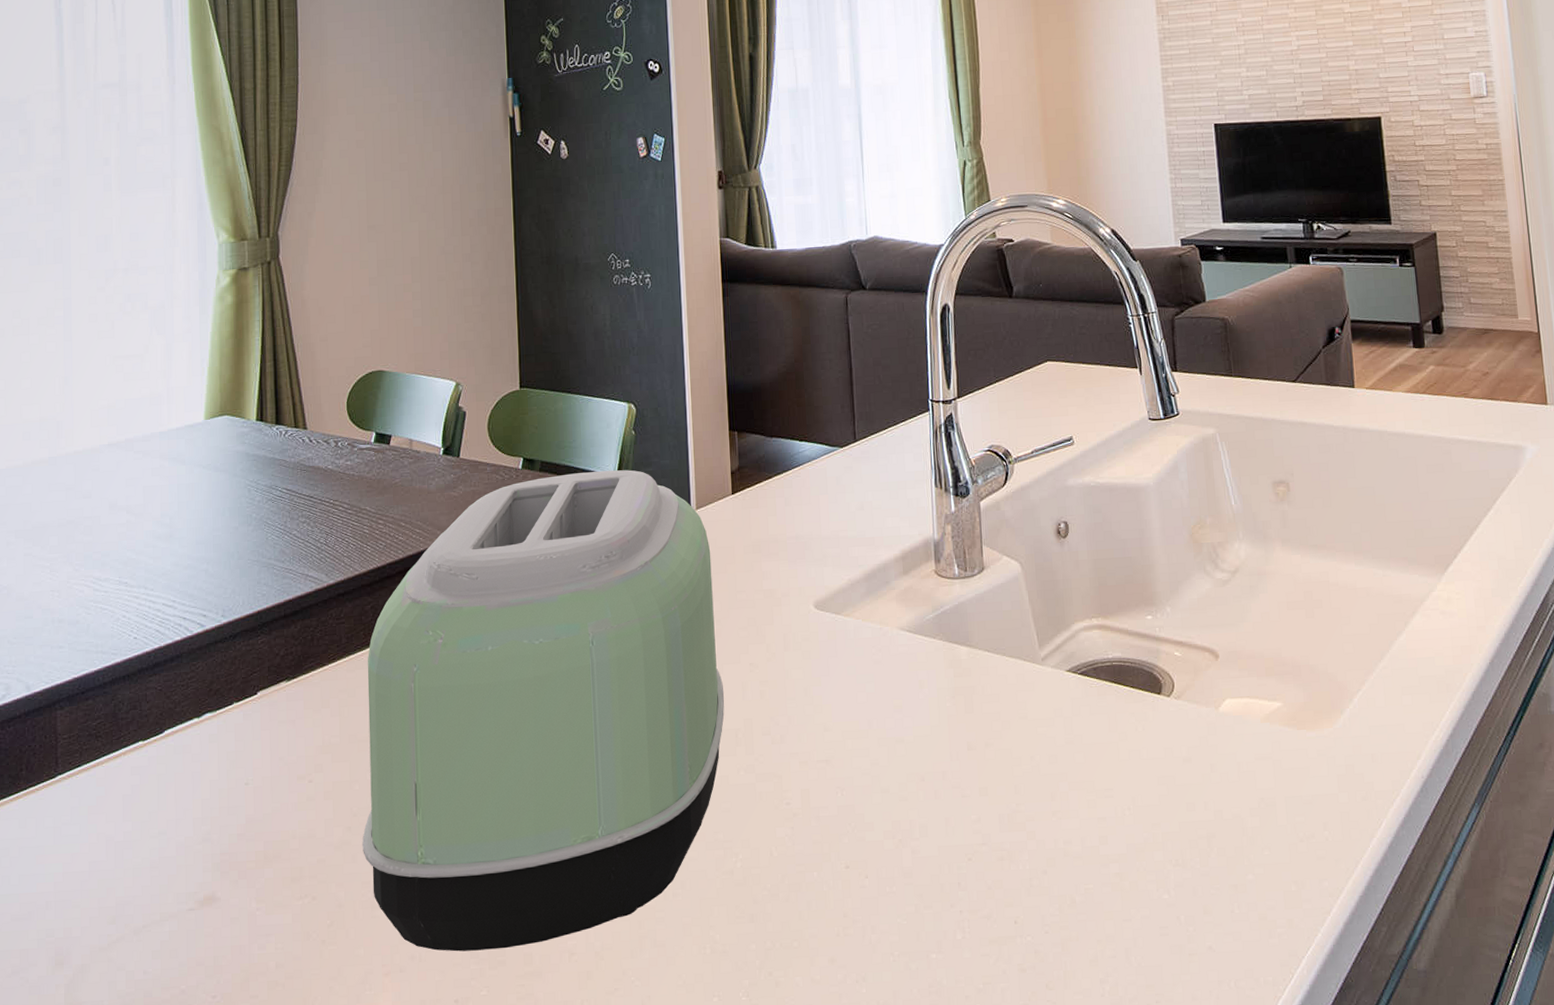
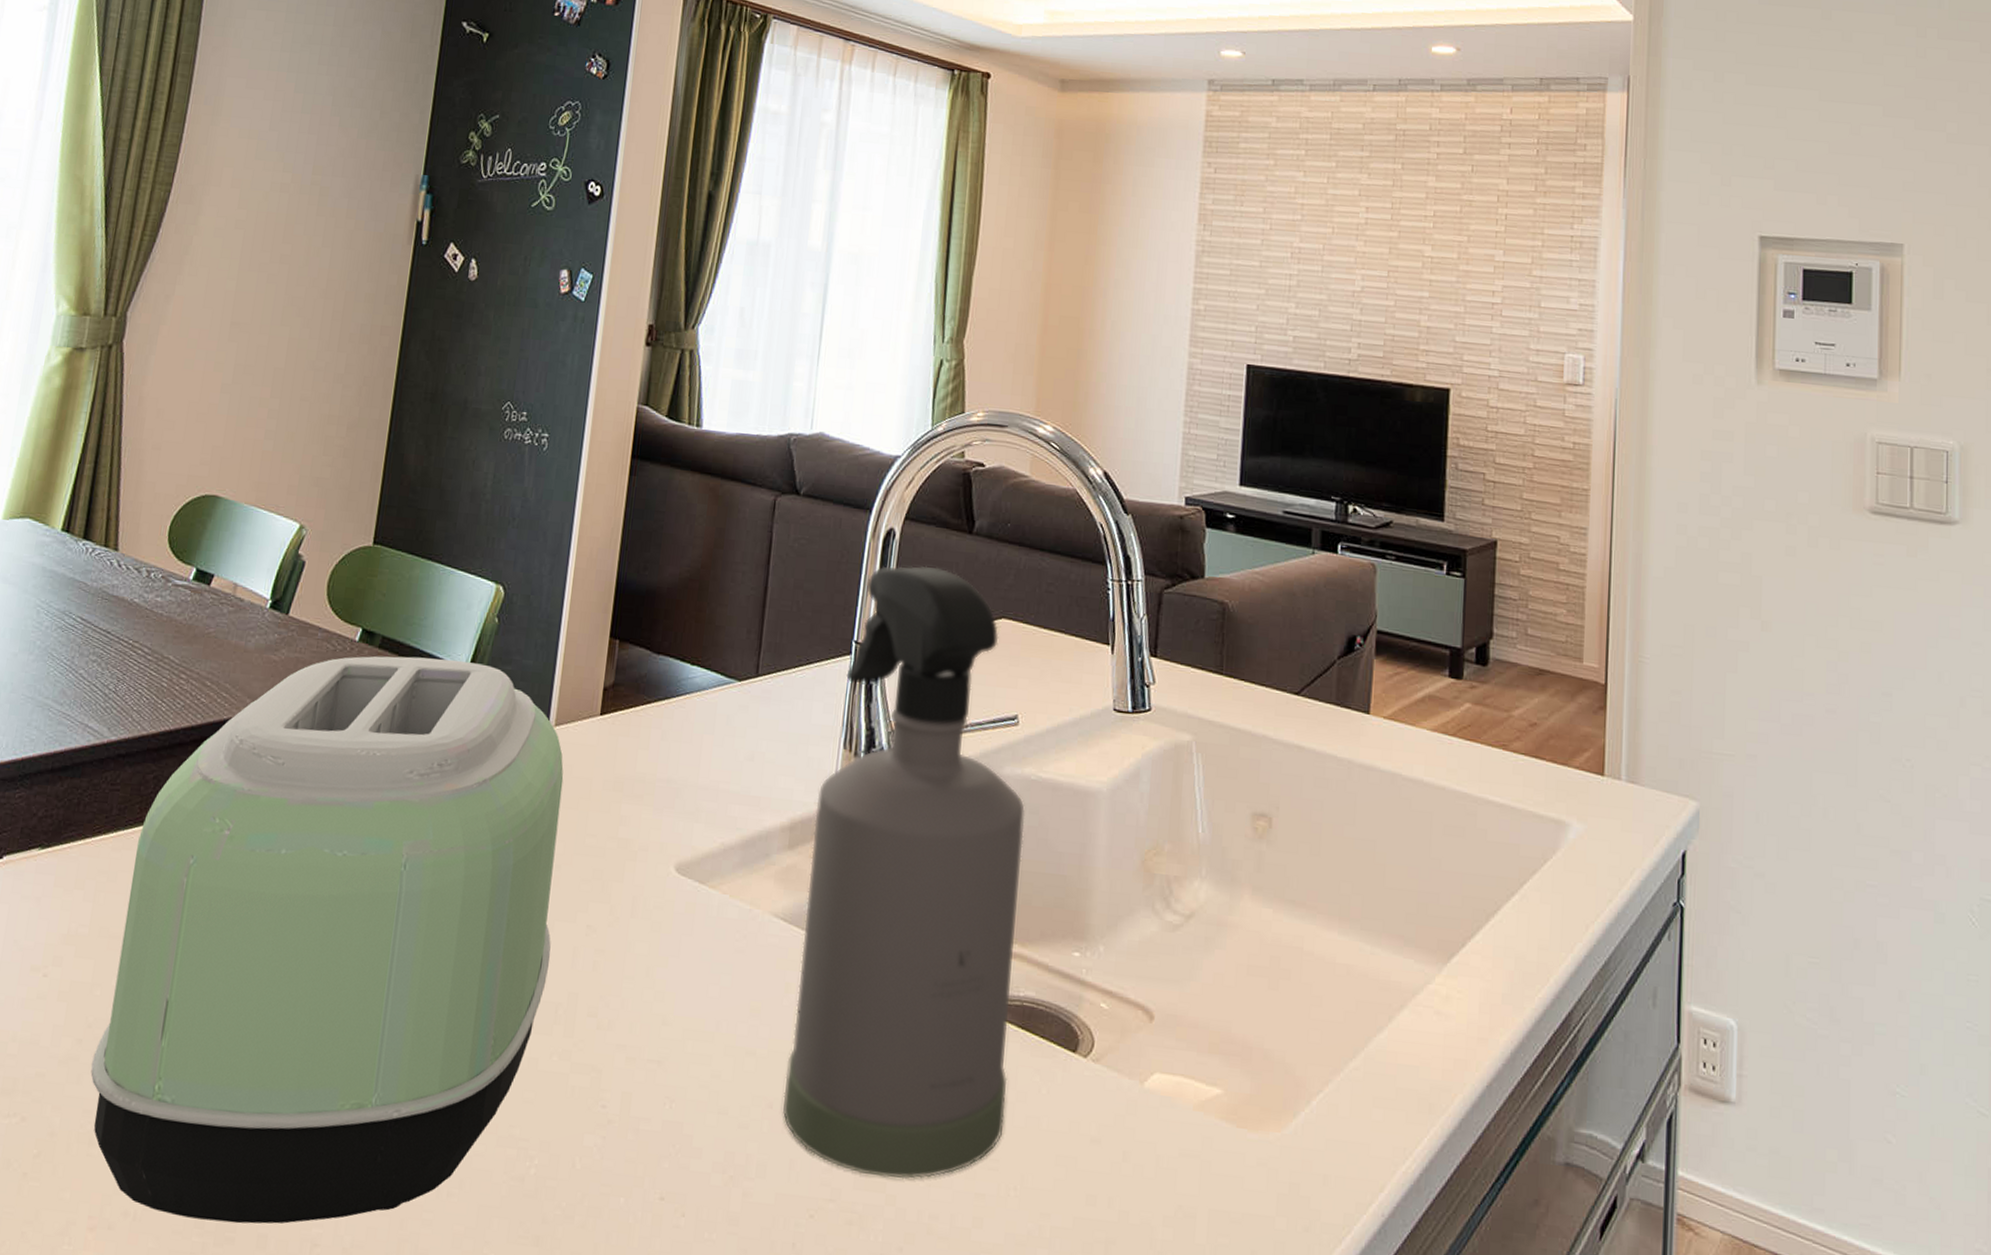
spray bottle: none [921,329,1113,820] -> present [782,566,1025,1179]

